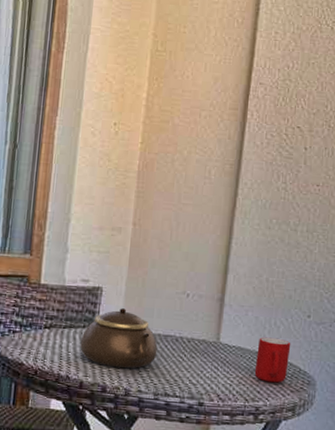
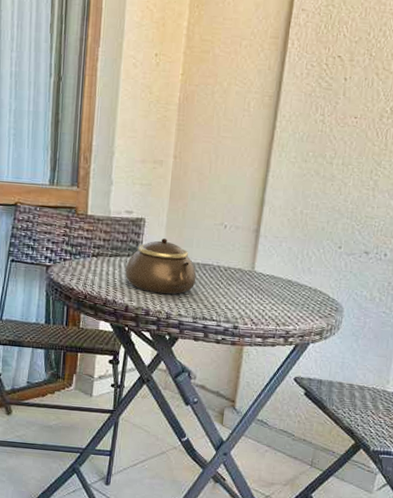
cup: present [254,337,291,383] -> none [286,266,322,309]

